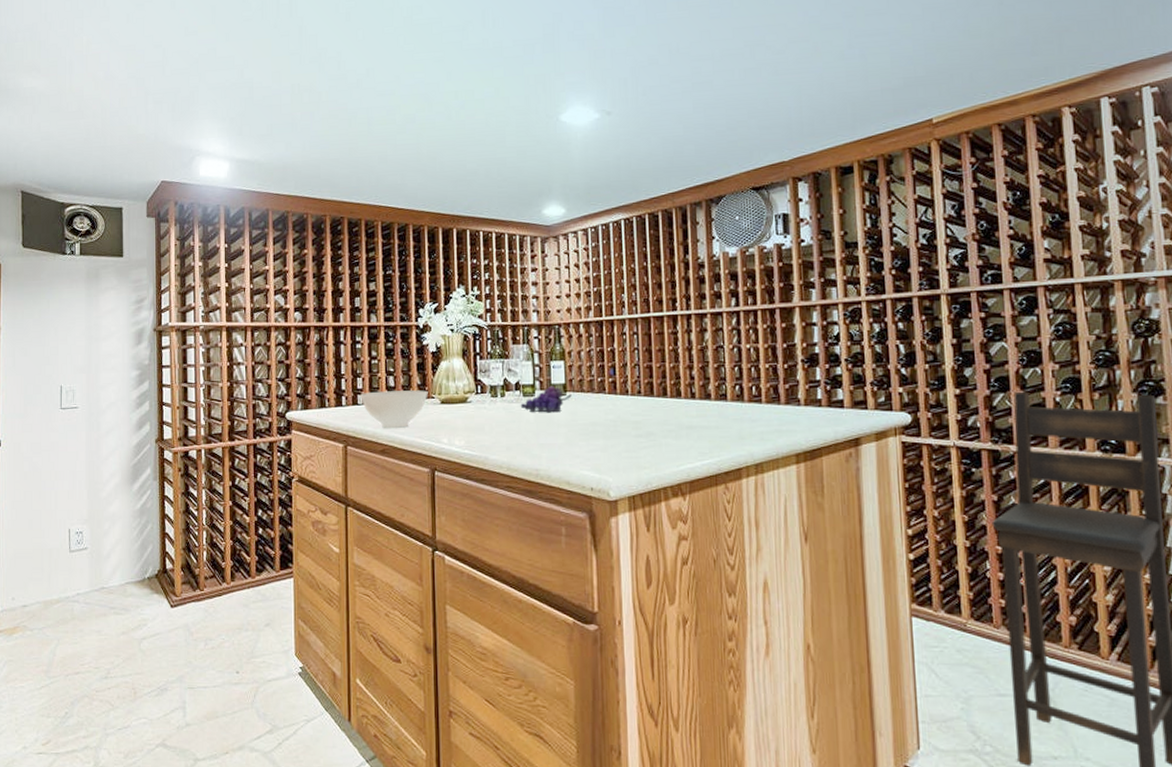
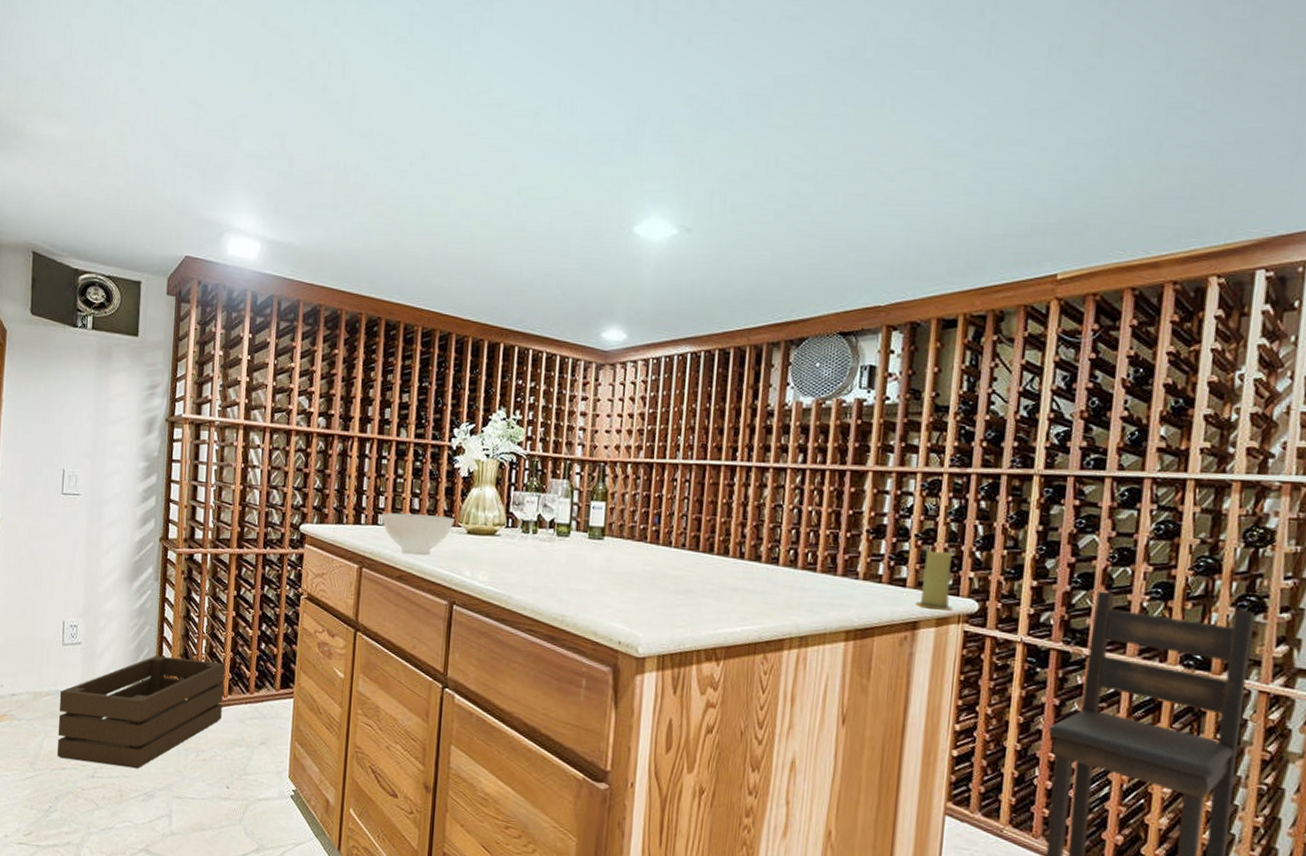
wooden crate: none [69,551,226,664] -> present [57,656,225,768]
grapes: present [520,385,572,413] -> none [552,527,610,557]
candle: none [855,371,889,425] -> present [916,551,953,611]

